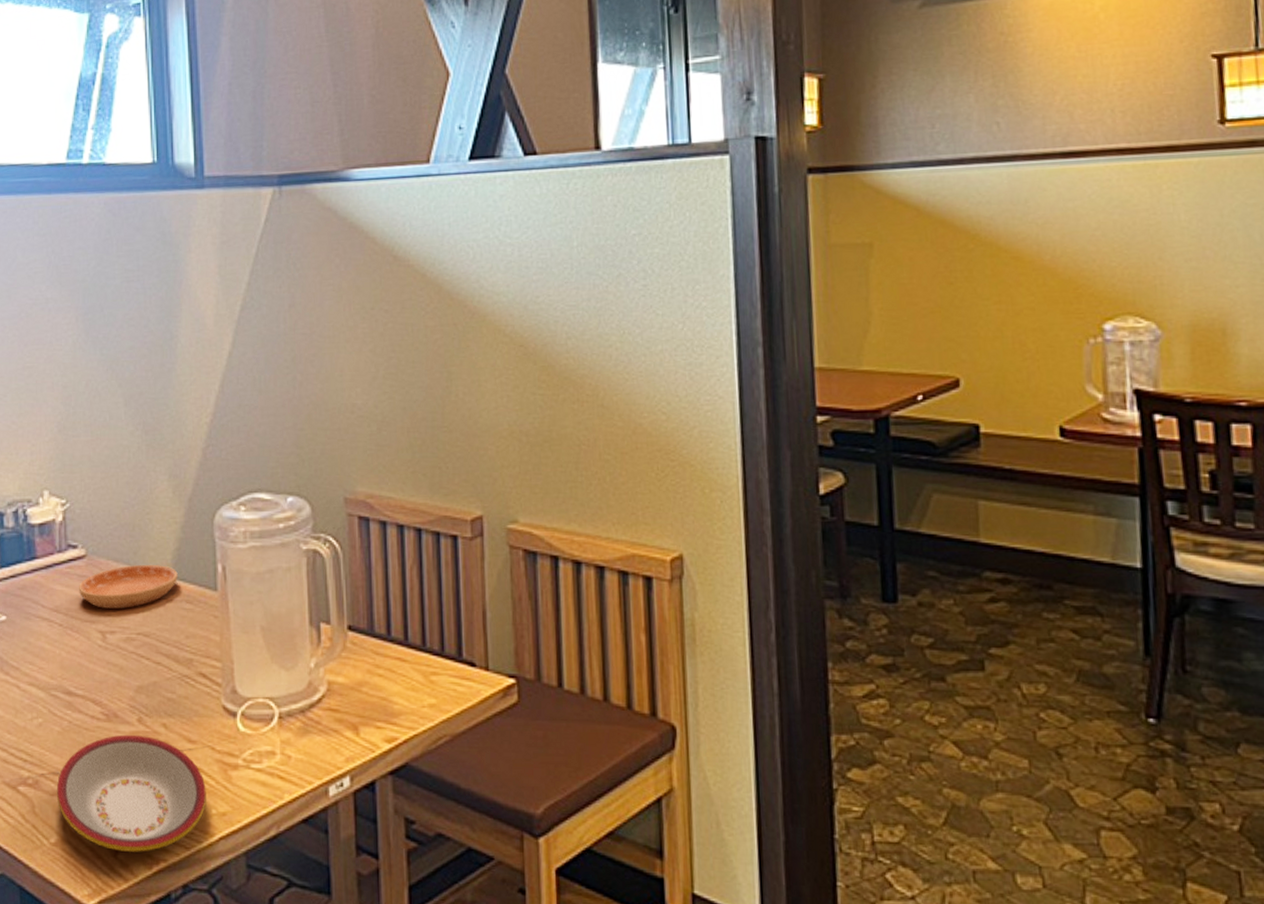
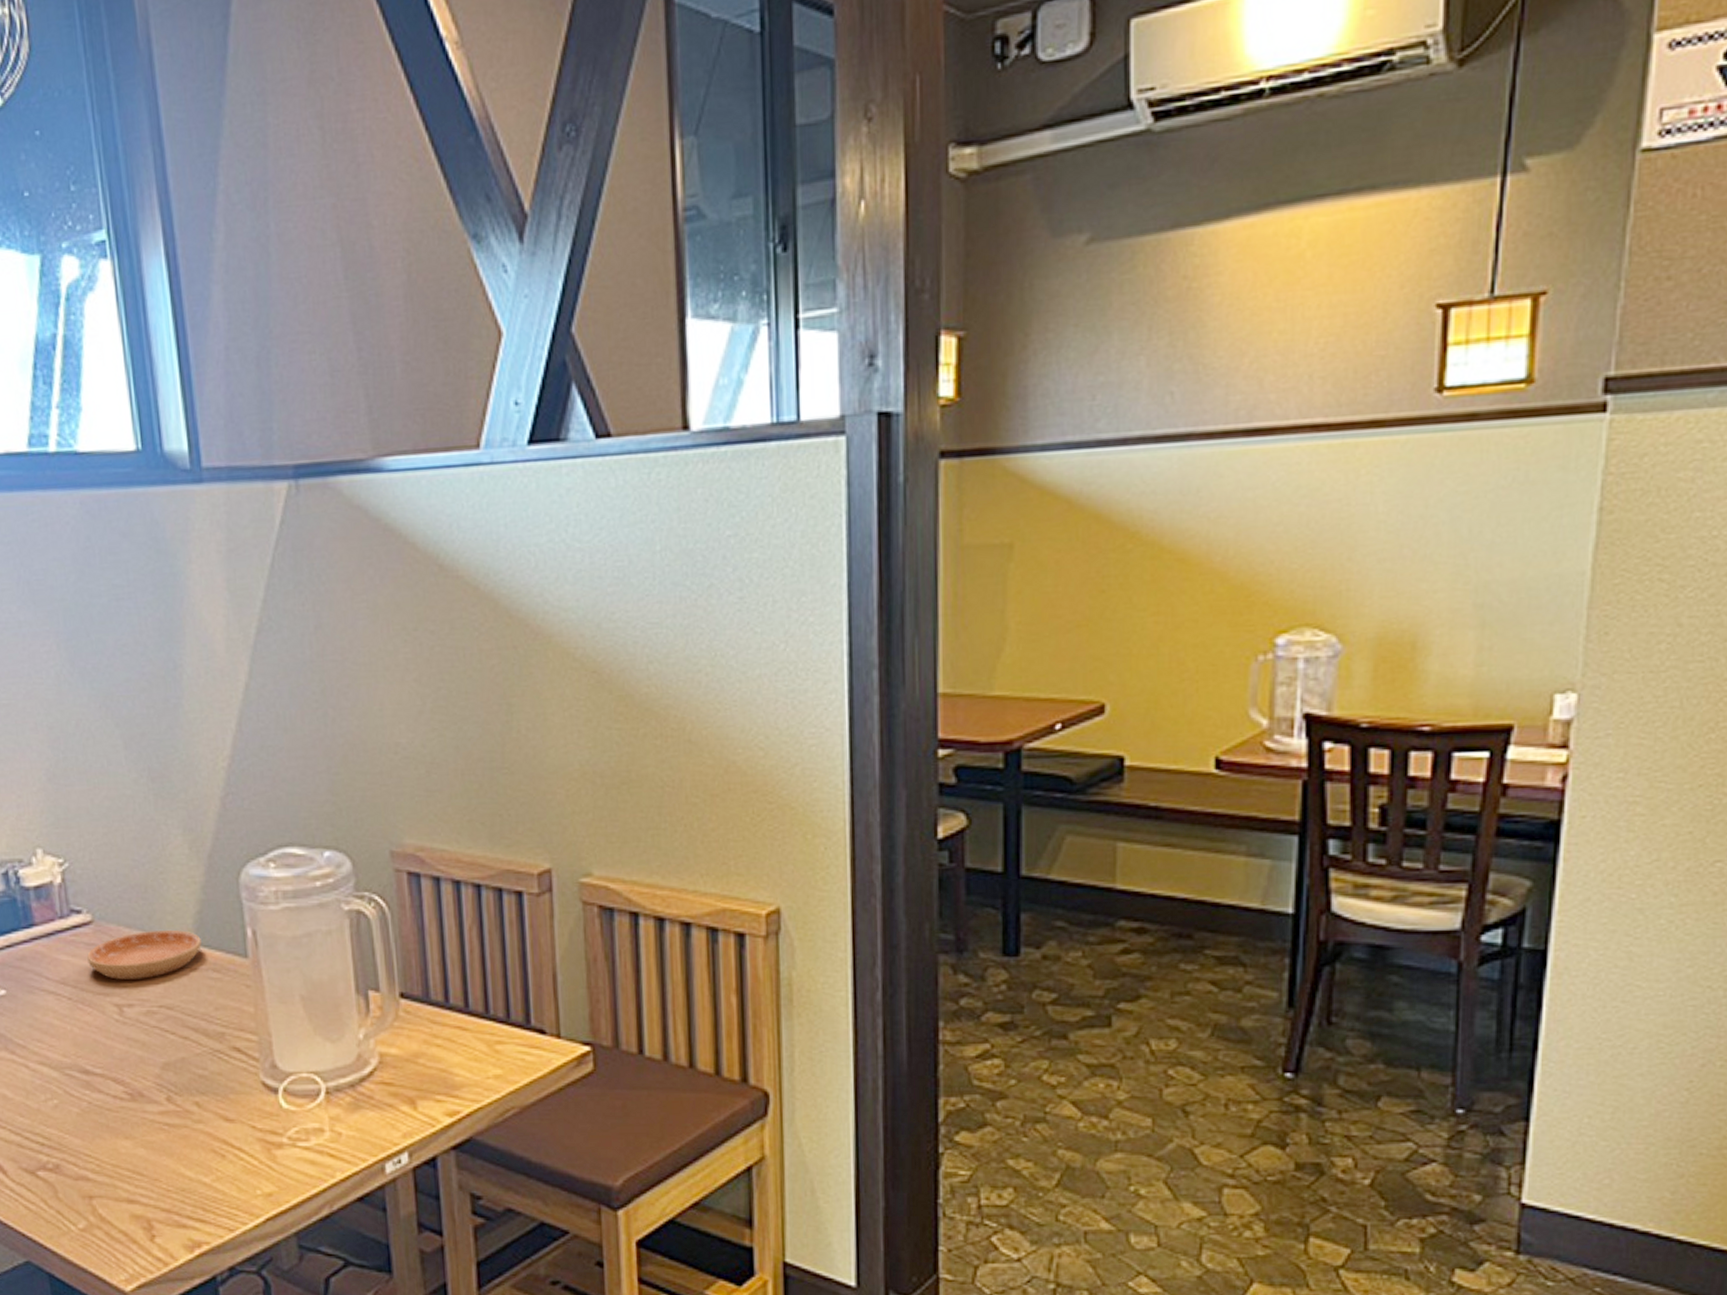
plate: present [56,734,206,852] -> none [80,1114,250,1236]

